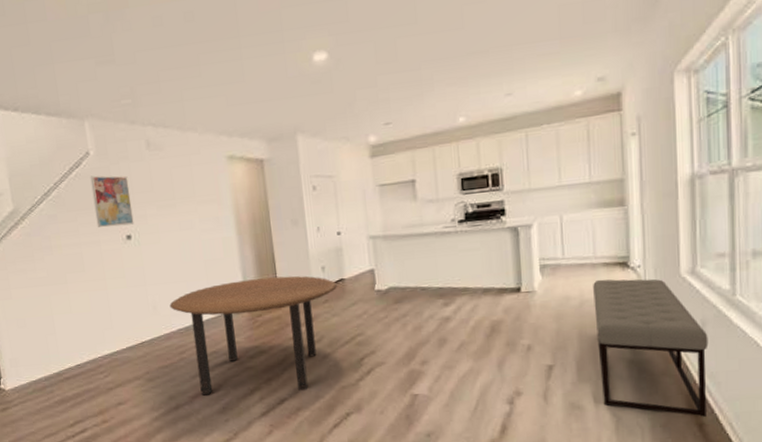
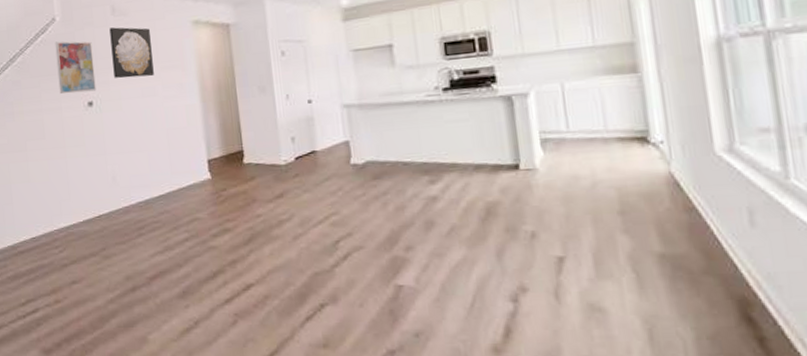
wall art: none [145,161,191,212] -> present [109,27,154,79]
dining table: present [169,275,338,396] -> none [129,147,310,277]
bench: present [593,278,709,417] -> none [606,156,767,329]

